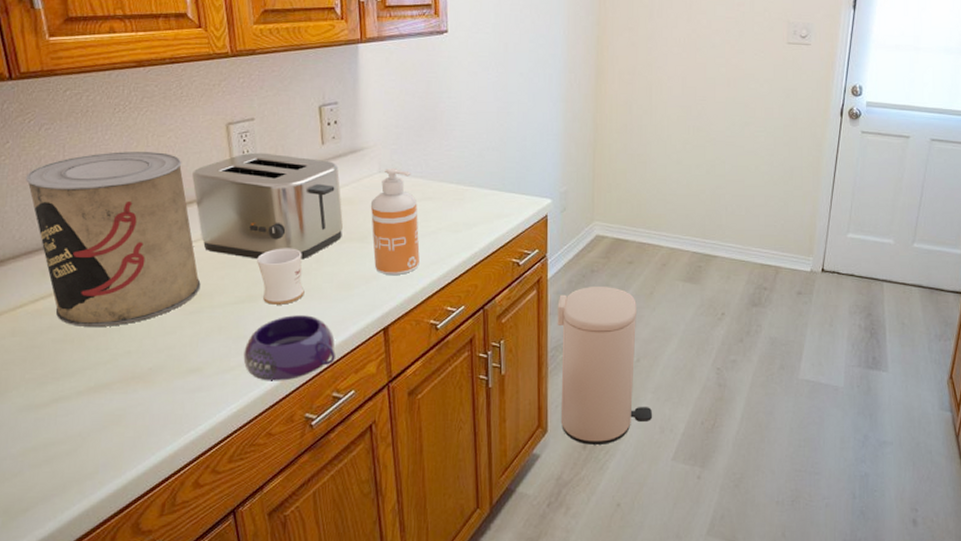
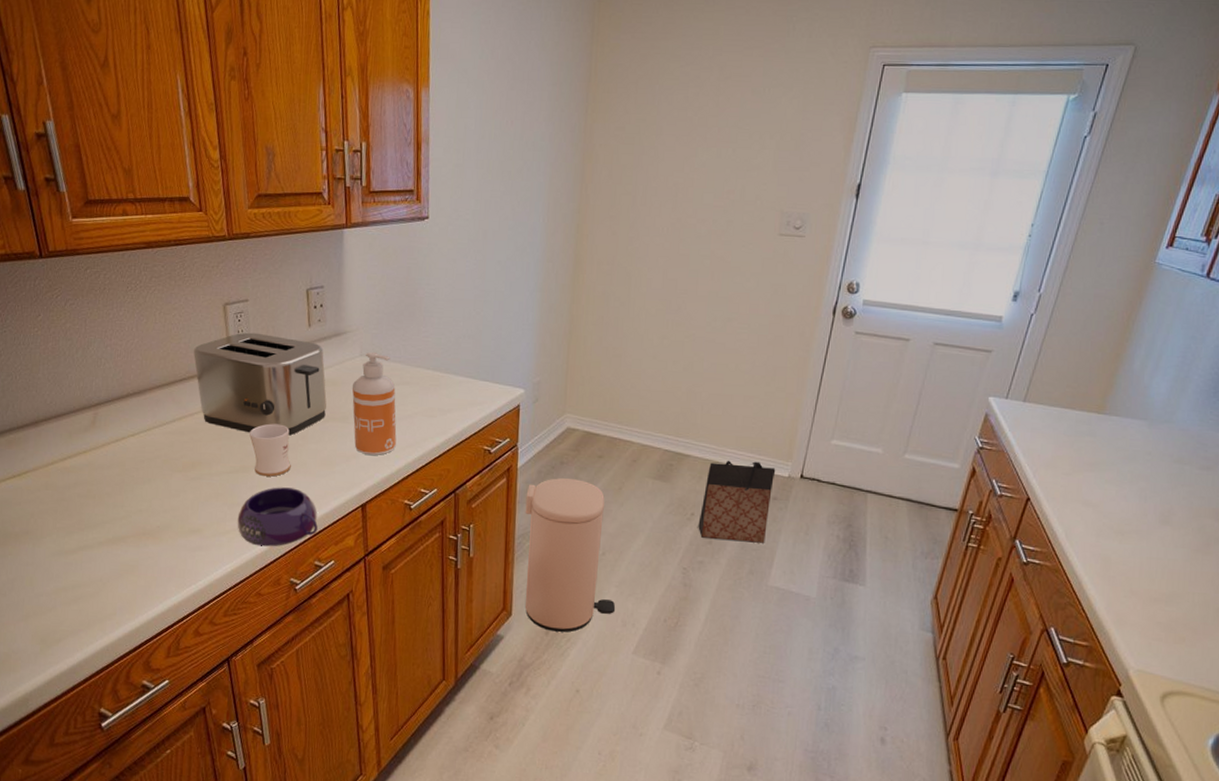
tin can: present [26,151,201,328] -> none [55,327,201,487]
bag: none [729,258,799,338] -> present [698,460,776,543]

